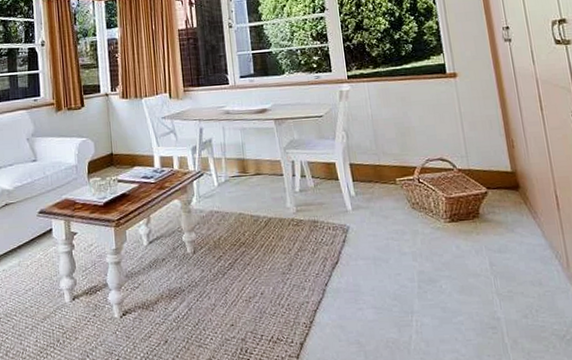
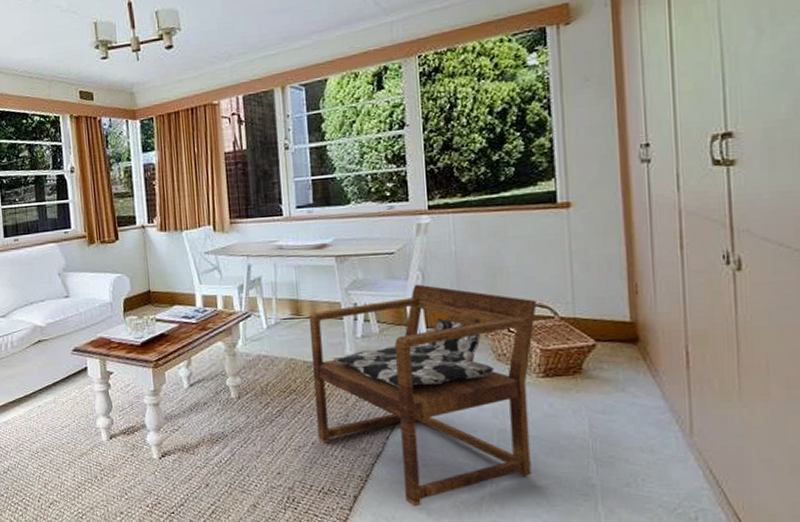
armchair: none [254,143,449,350] -> present [308,284,537,506]

